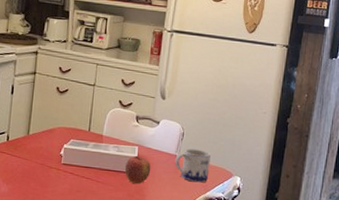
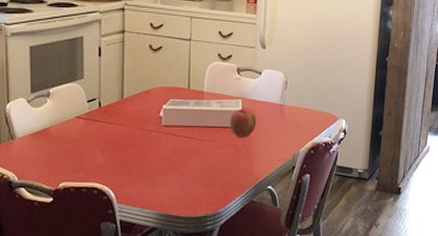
mug: present [175,148,211,183] -> none [280,96,315,130]

